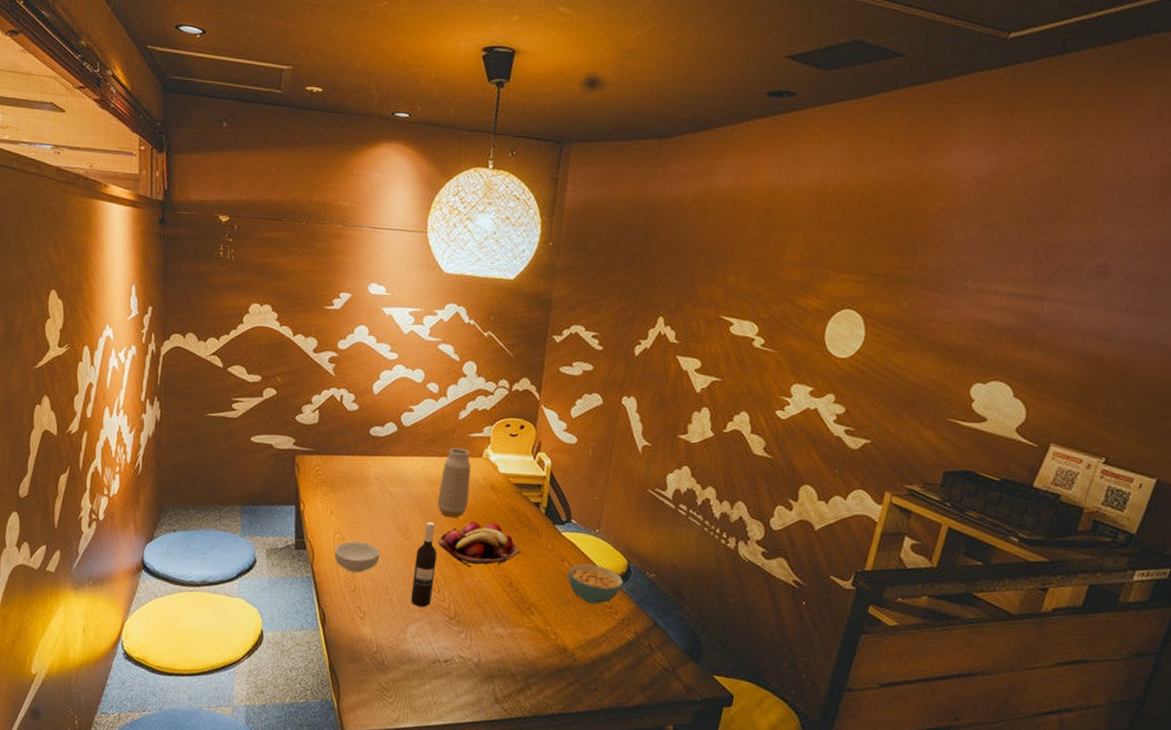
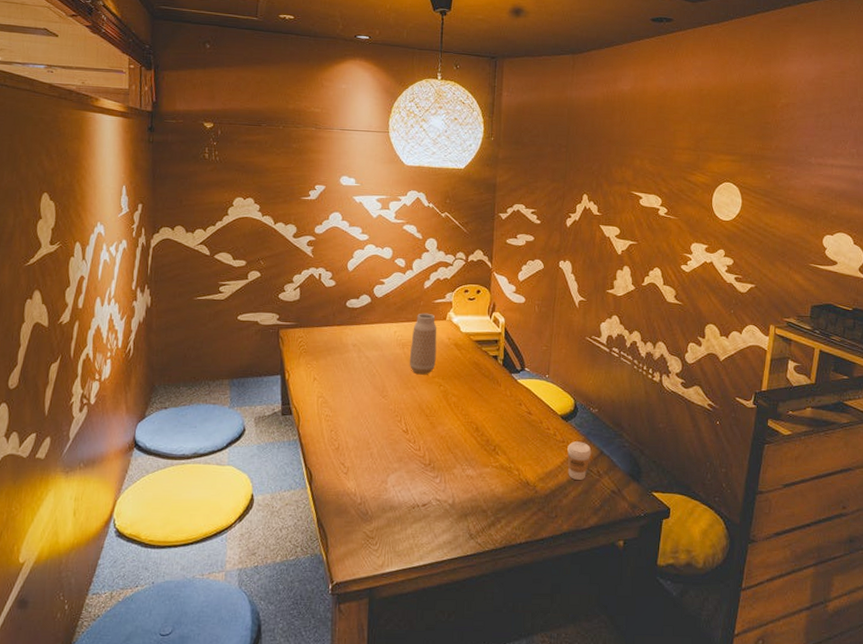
cereal bowl: present [334,541,380,573] -> none [318,403,360,432]
wine bottle: present [411,522,437,608] -> none [390,380,411,458]
fruit basket: present [438,520,521,567] -> none [412,376,484,417]
cereal bowl: present [567,563,623,605] -> none [524,405,572,440]
coffee cup: none [613,608,644,653] -> present [567,441,592,480]

